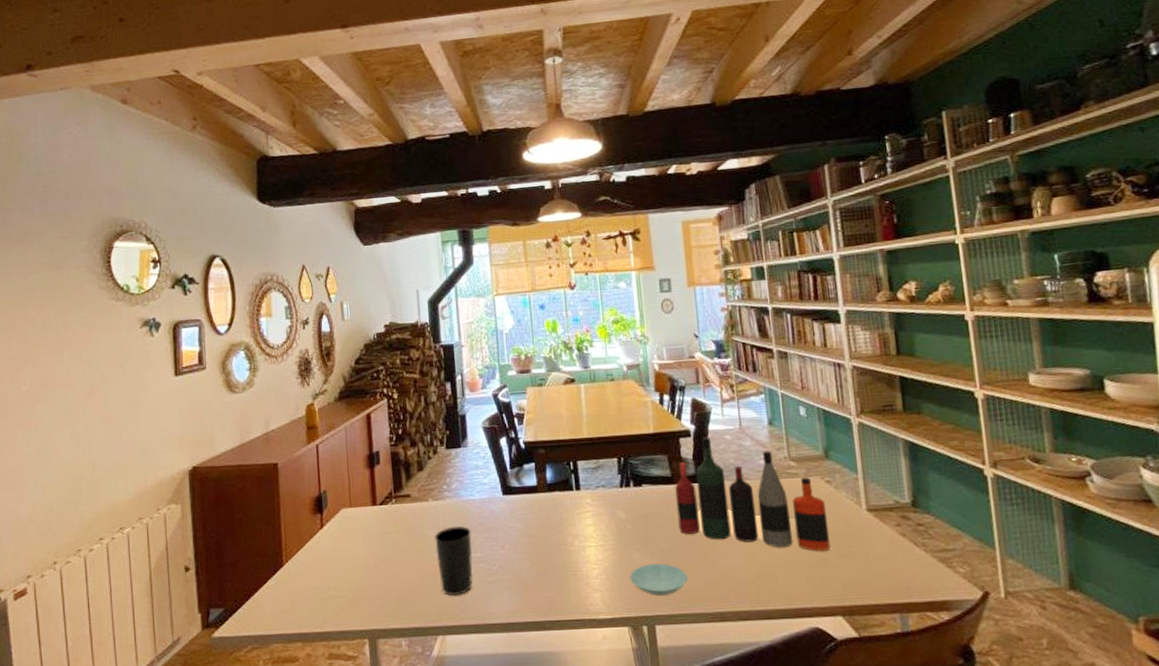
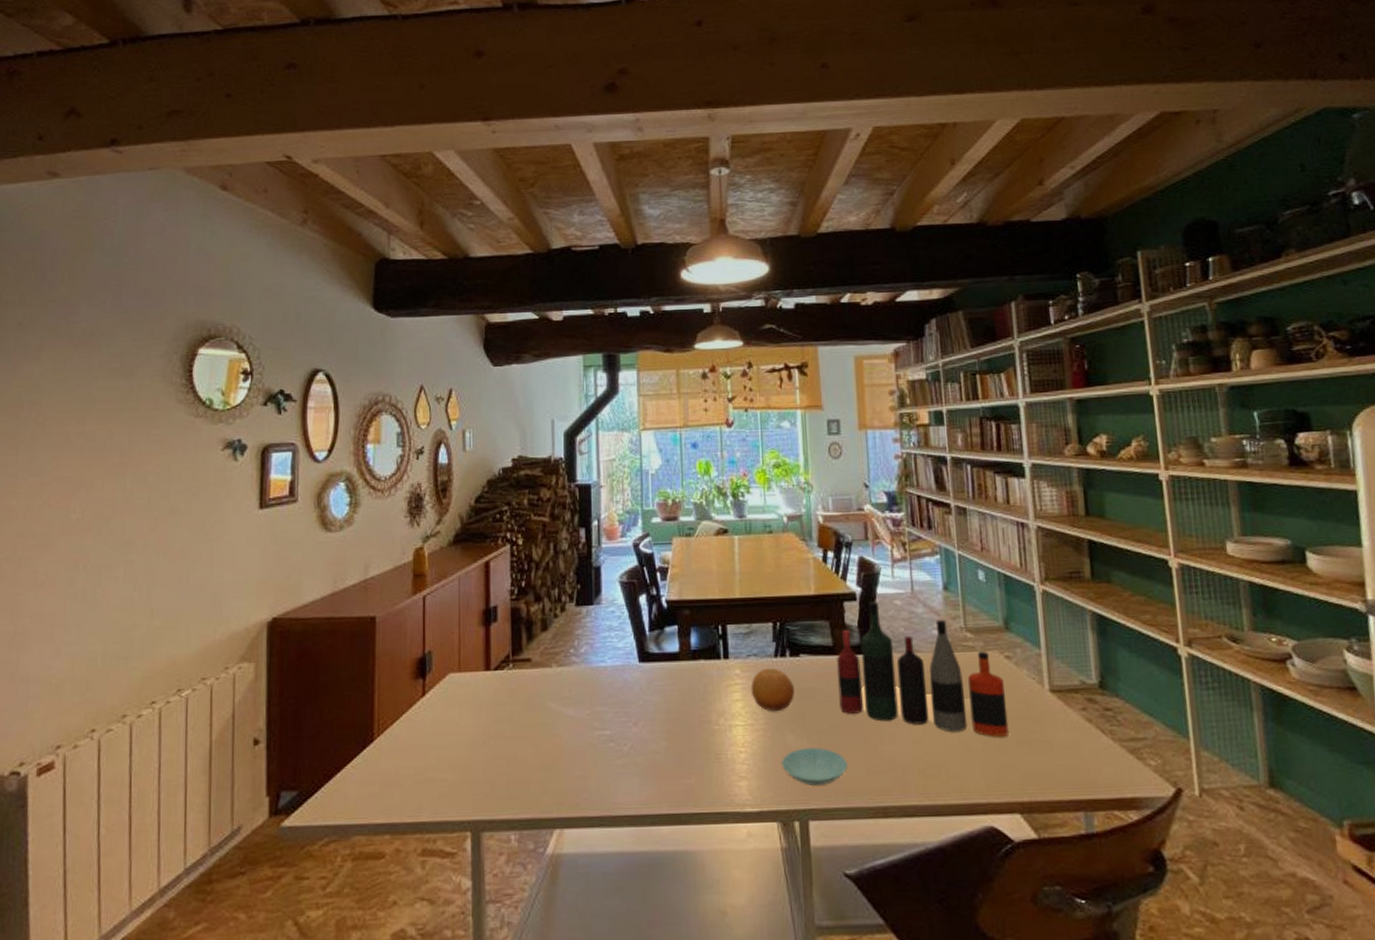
cup: present [433,525,473,596] -> none [555,697,600,781]
fruit: none [600,496,639,533] -> present [750,667,795,711]

